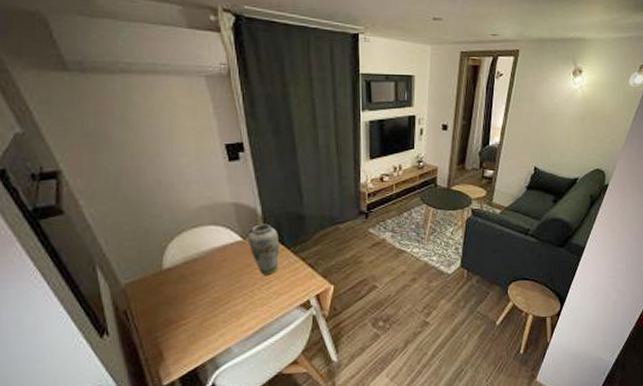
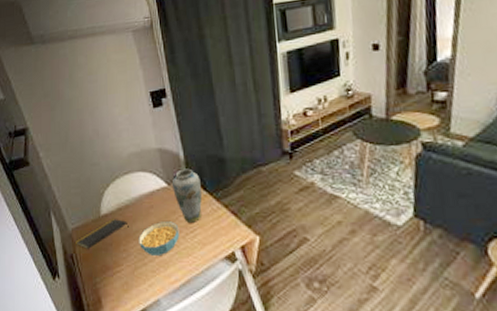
notepad: none [129,271,197,304] -> present [74,218,129,249]
cereal bowl: none [208,274,254,307] -> present [139,221,180,255]

